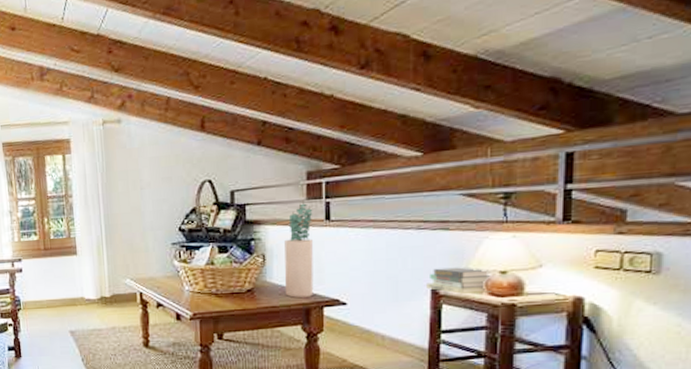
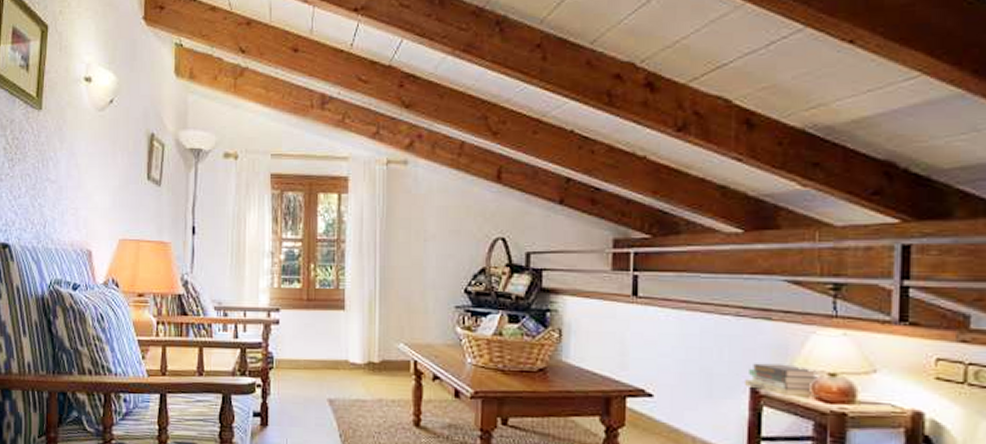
vase: present [284,199,314,299] -> none [582,269,619,385]

